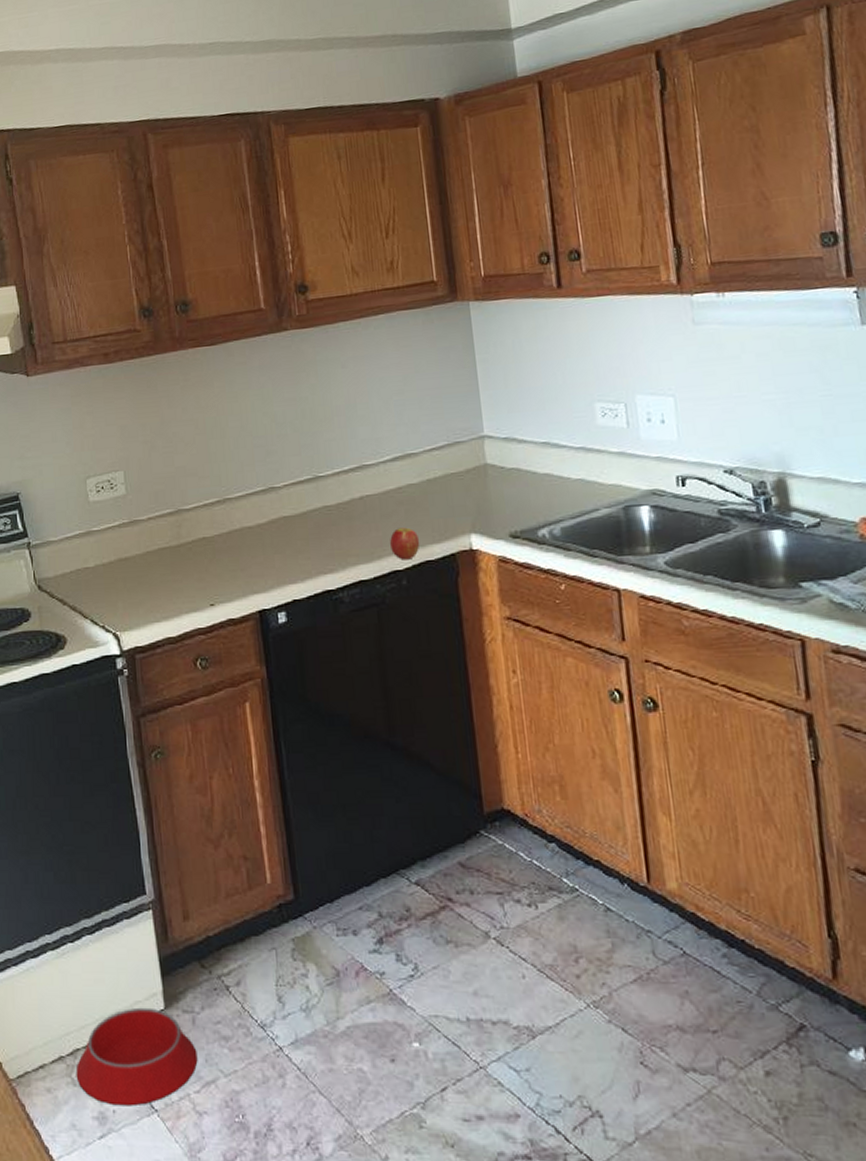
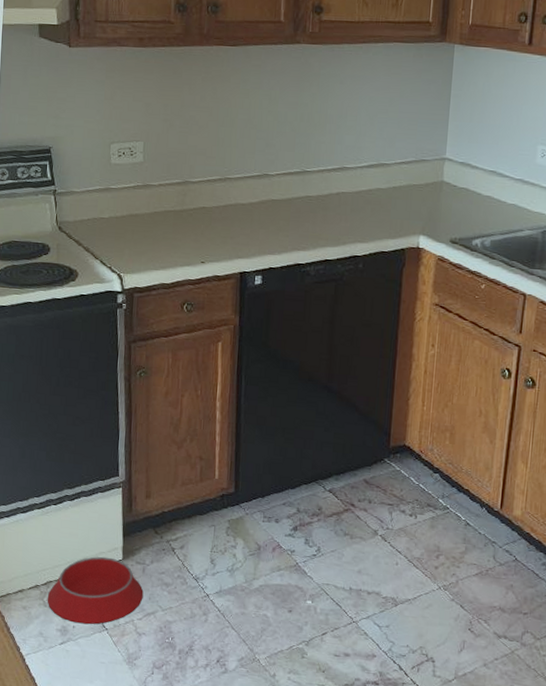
fruit: present [390,527,420,560] -> none [354,222,379,249]

